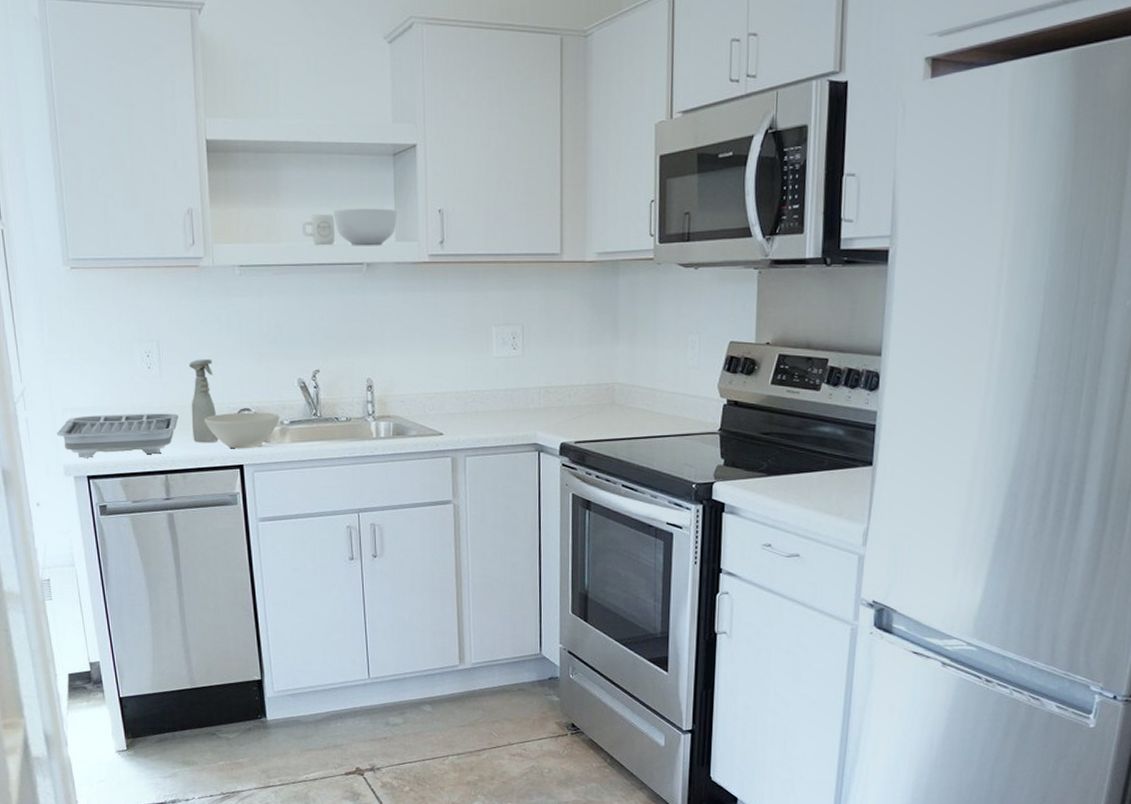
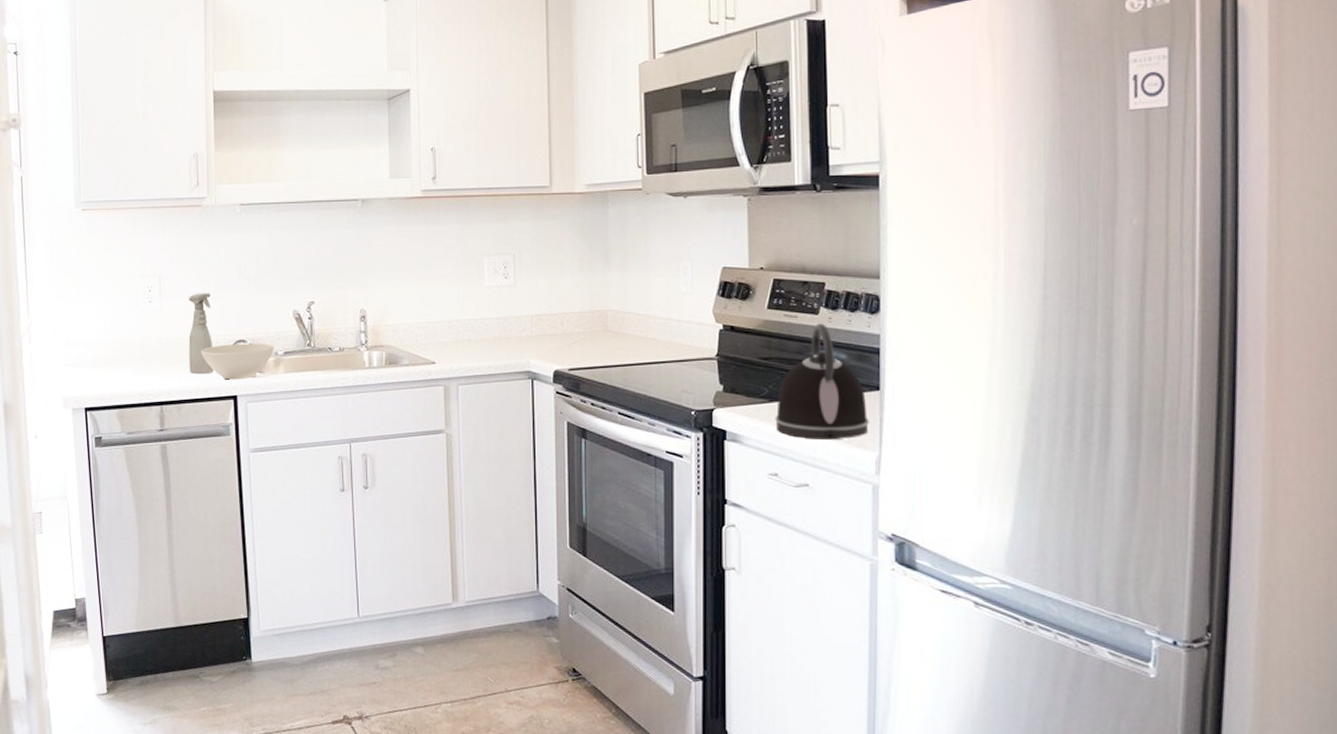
dish rack: present [57,413,179,459] -> none [59,345,176,391]
mug: present [302,214,335,245] -> none [301,155,332,183]
bowl: present [333,208,397,246] -> none [330,148,391,184]
kettle: none [771,399,860,513] -> present [775,323,869,440]

